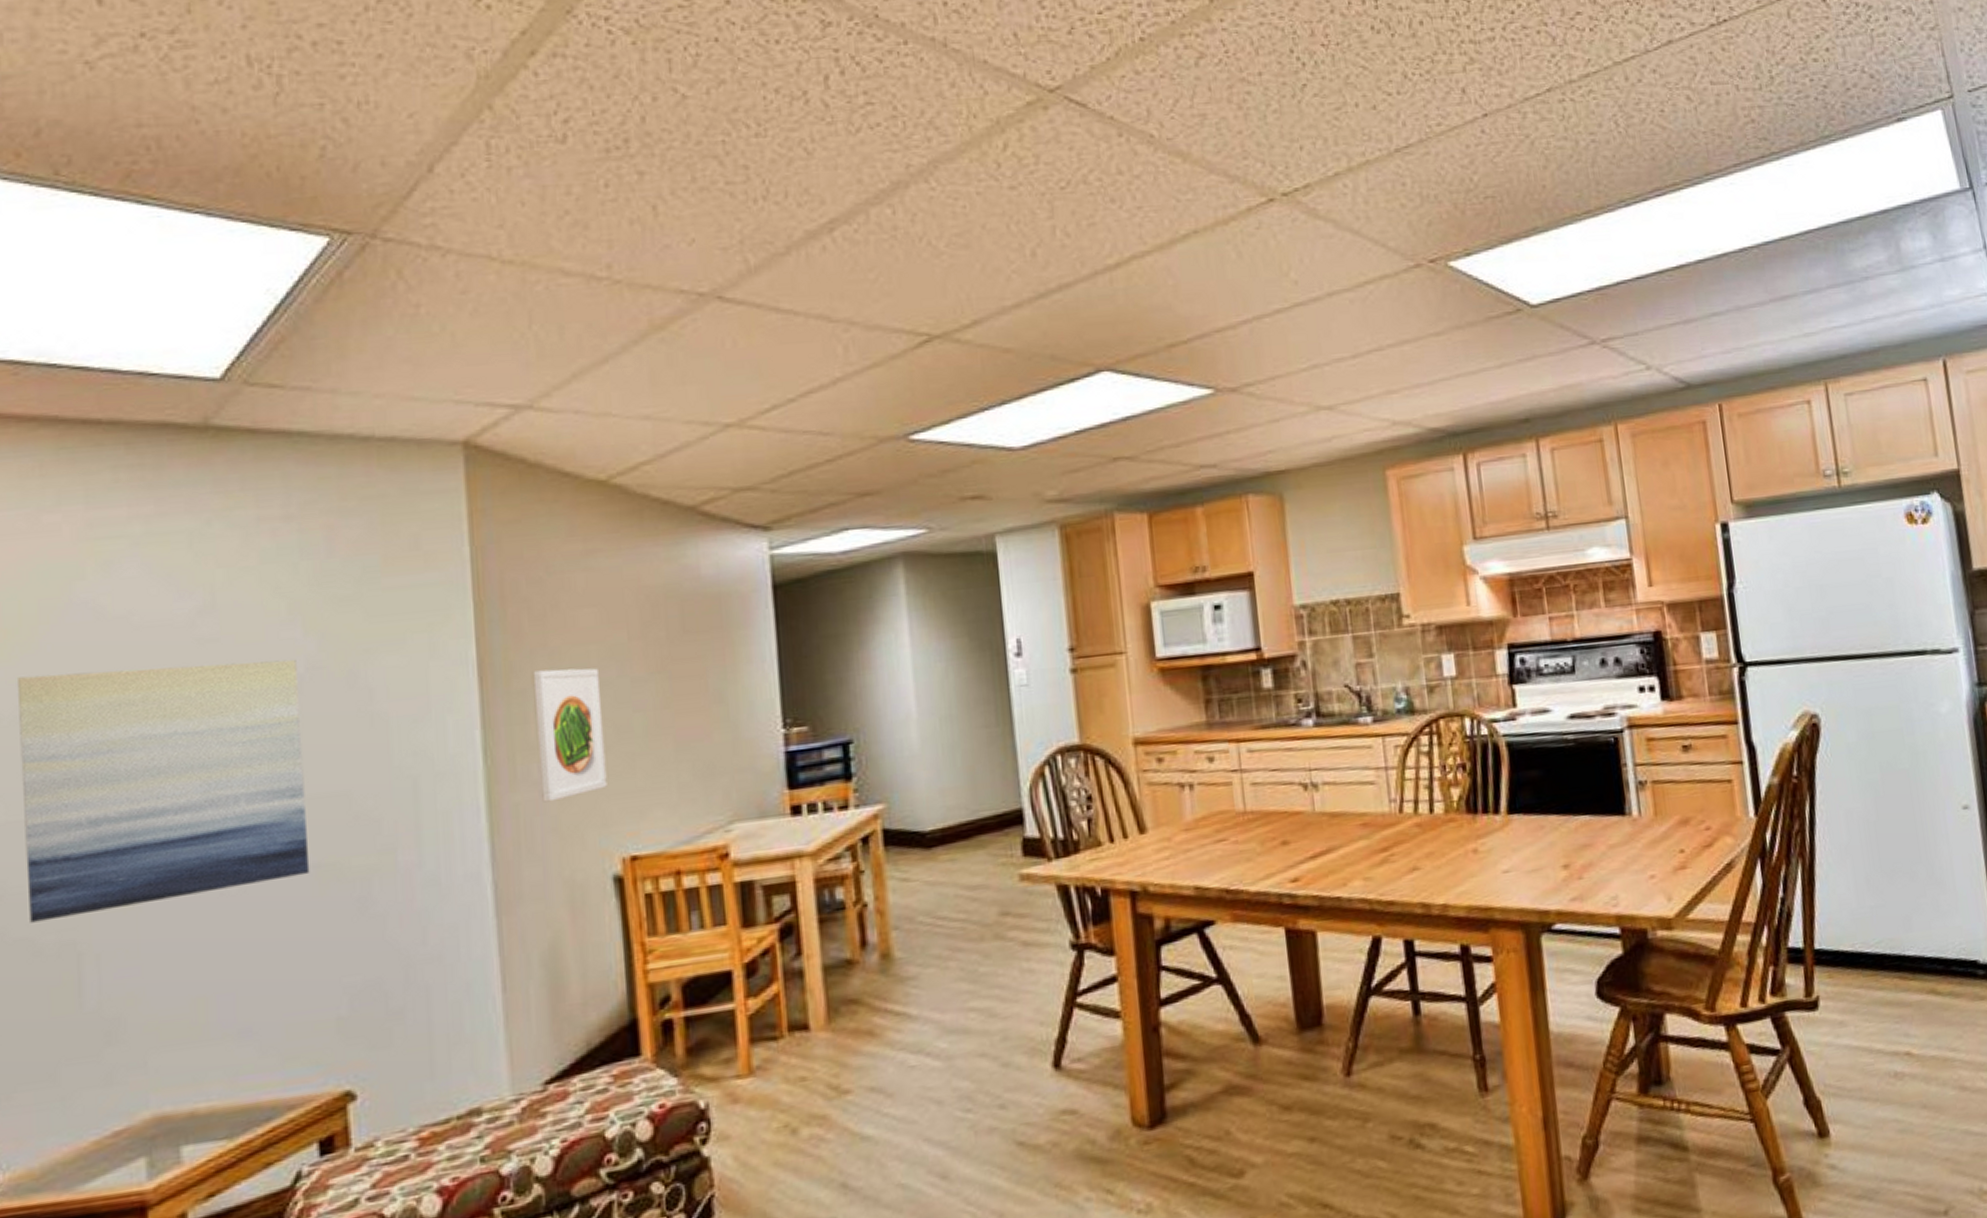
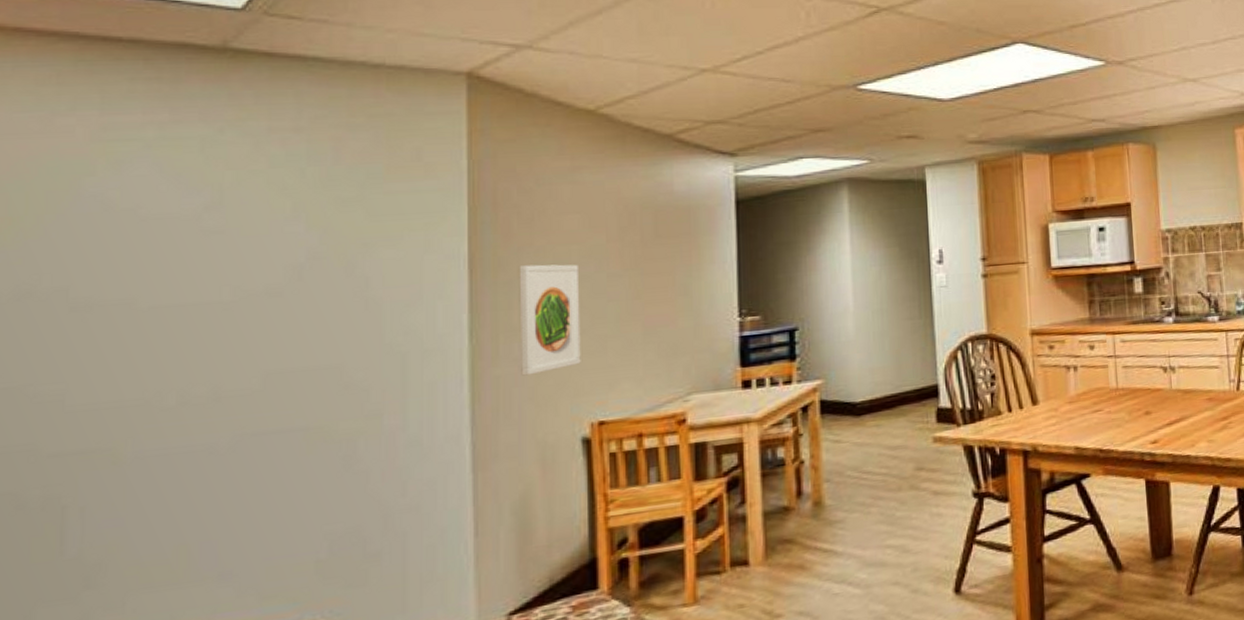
wall art: present [18,659,310,923] -> none [15,250,299,479]

